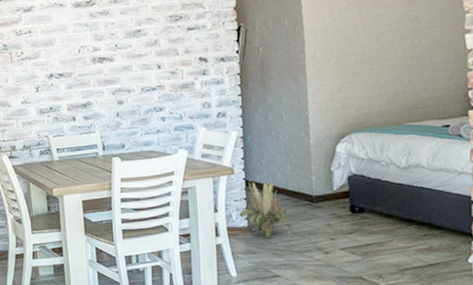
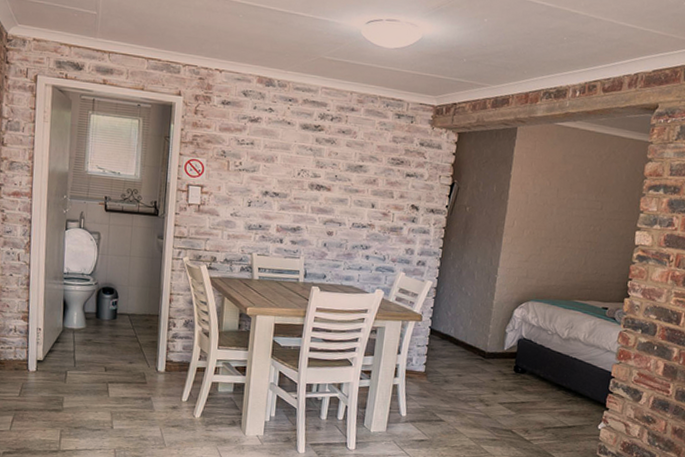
decorative plant: present [239,174,290,237] -> none [419,325,462,384]

